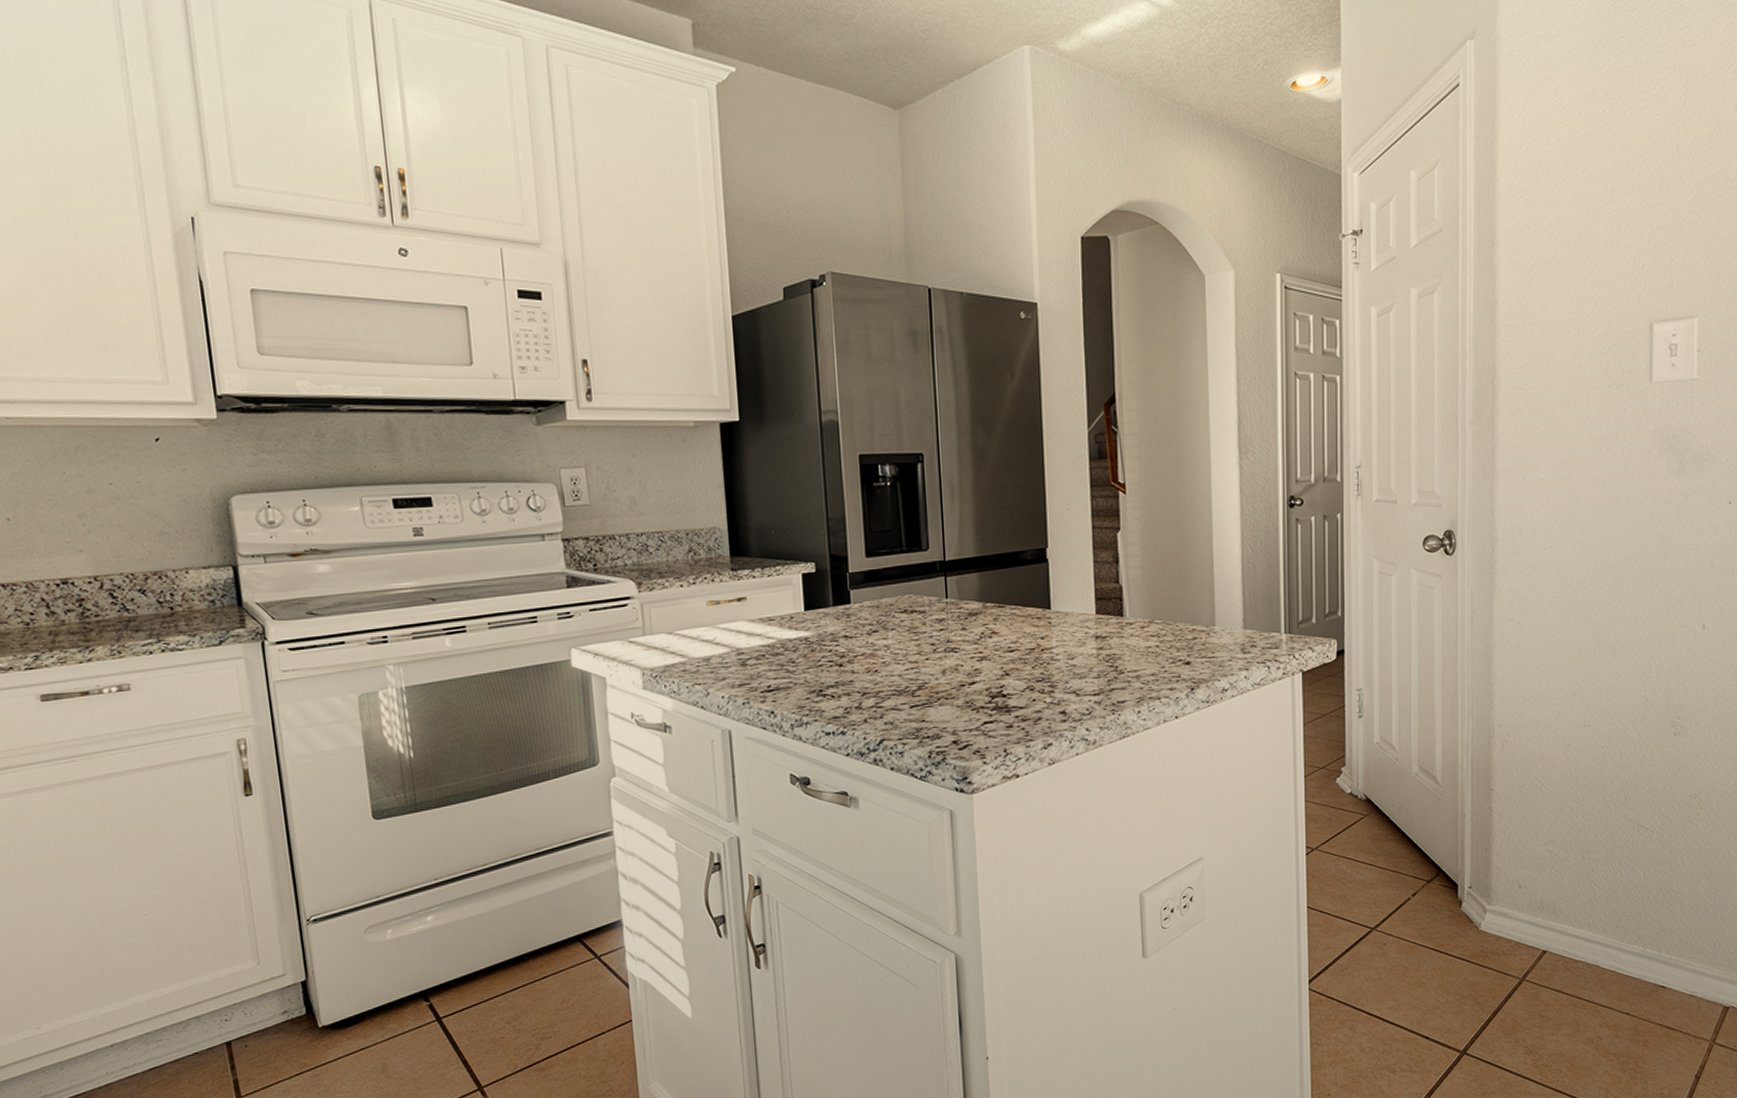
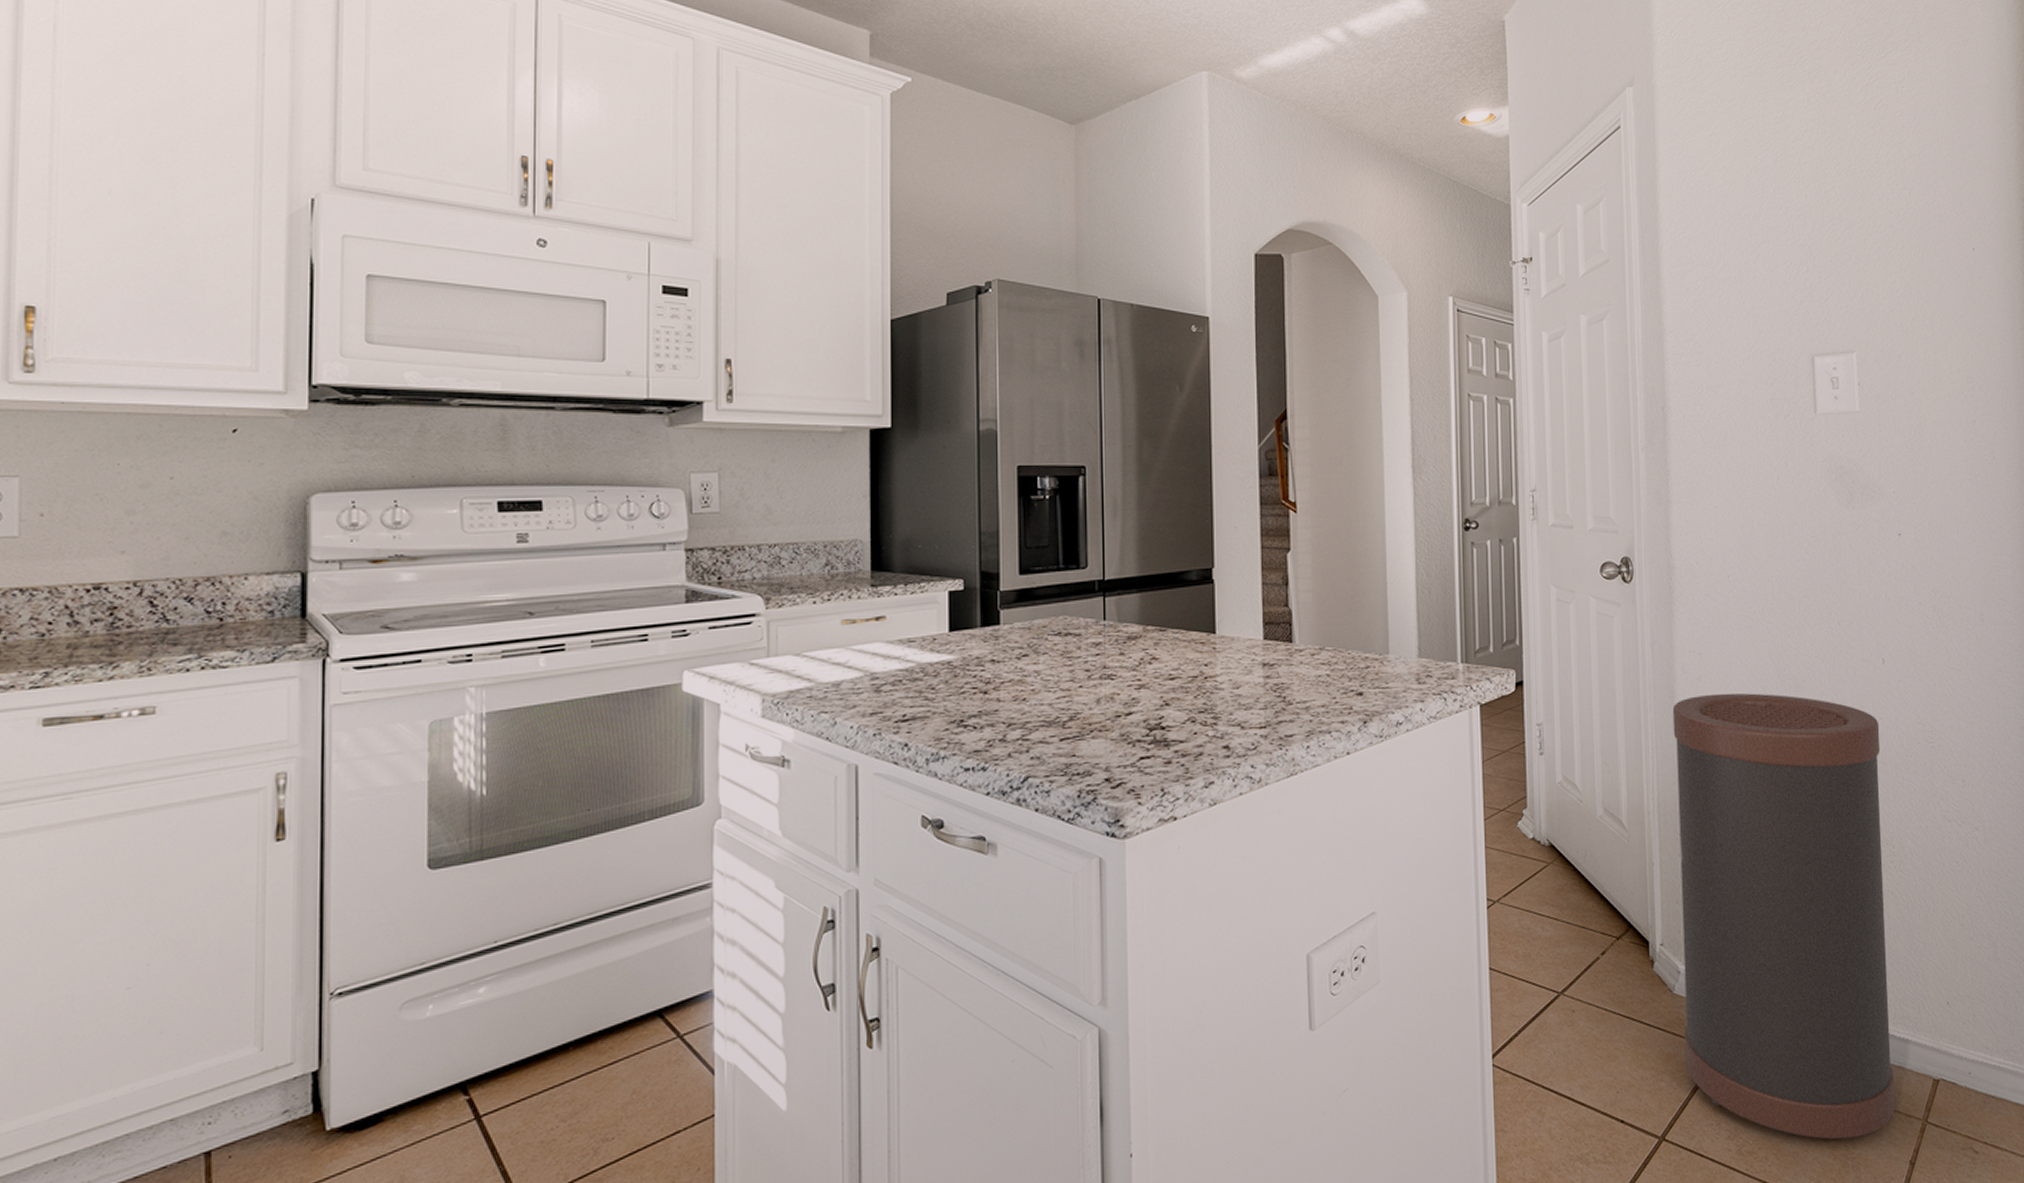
trash can: none [1487,659,1695,1056] -> present [1672,693,1896,1140]

